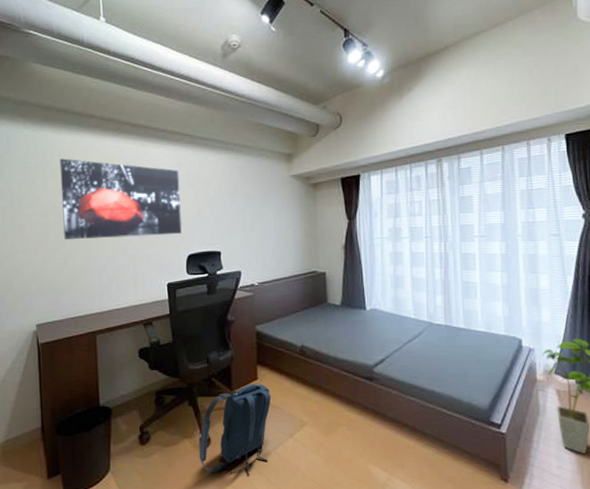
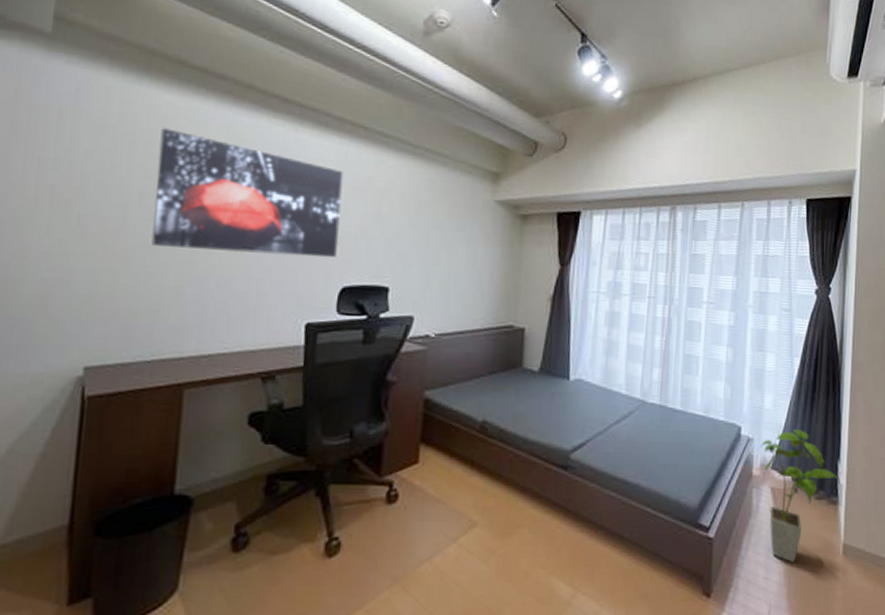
backpack: present [198,383,272,473] -> none [320,468,435,592]

